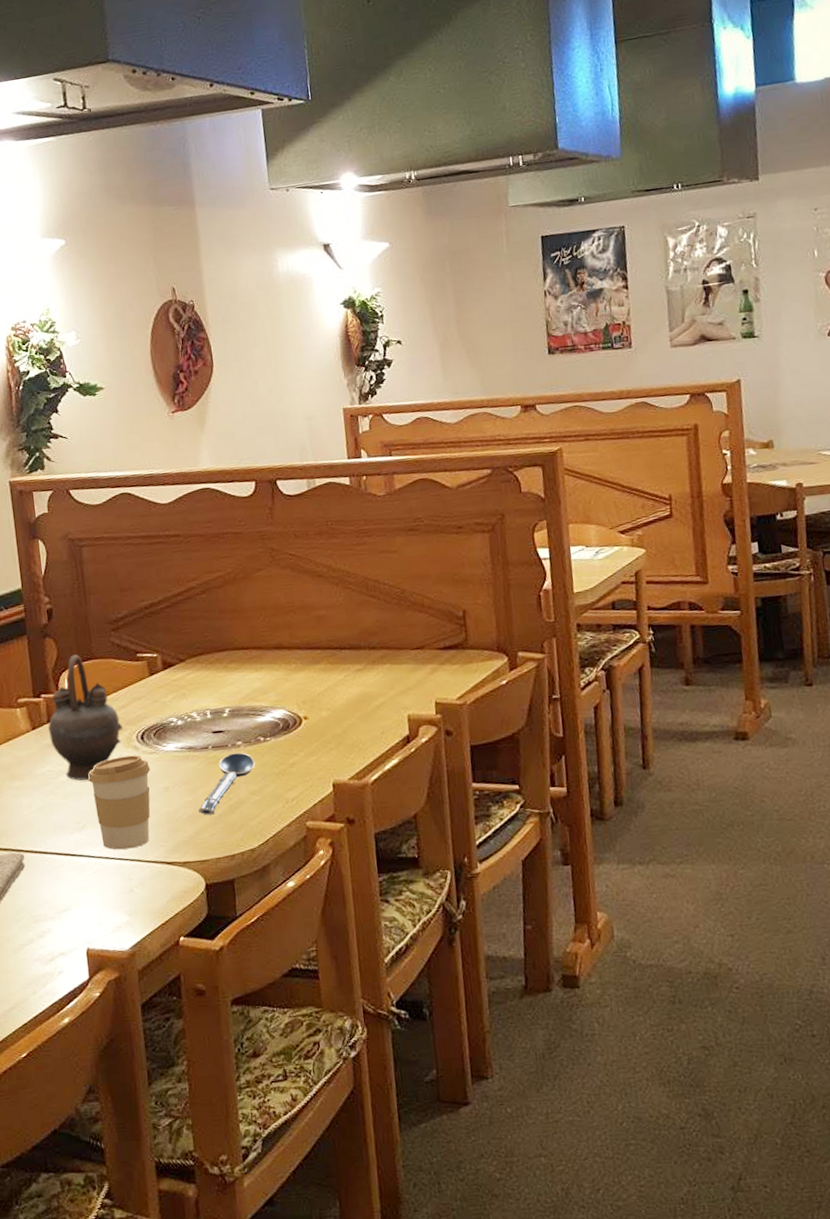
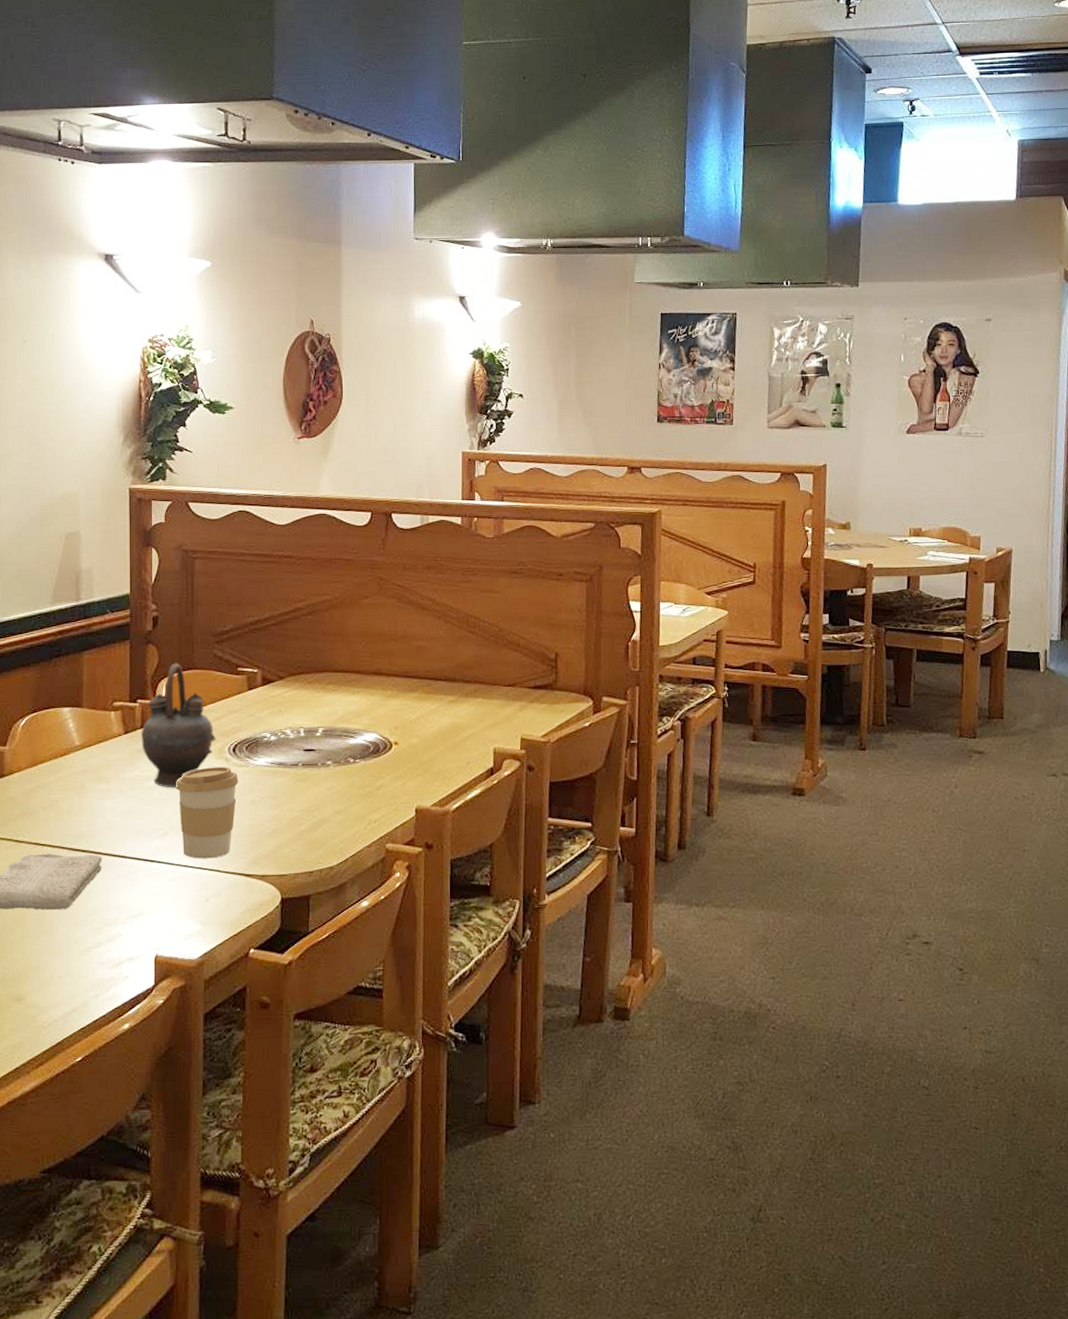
spoon: present [198,752,256,815] -> none [282,772,343,831]

